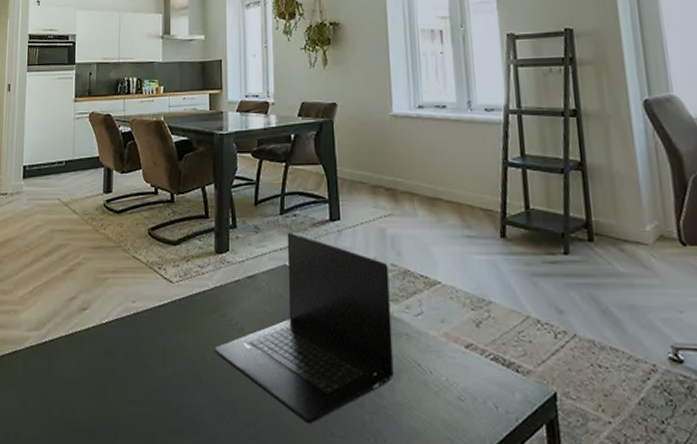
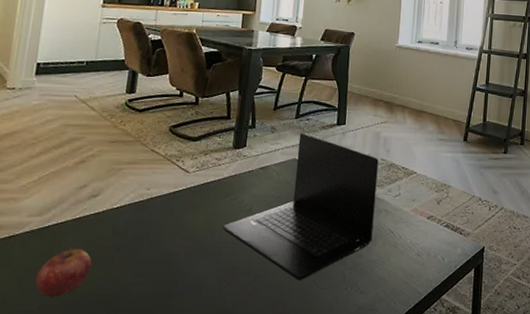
apple: none [38,365,87,423] -> present [35,246,92,297]

